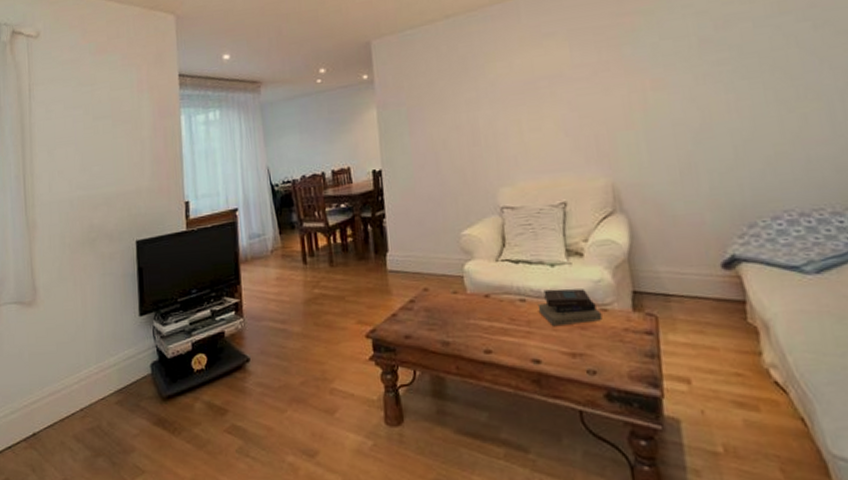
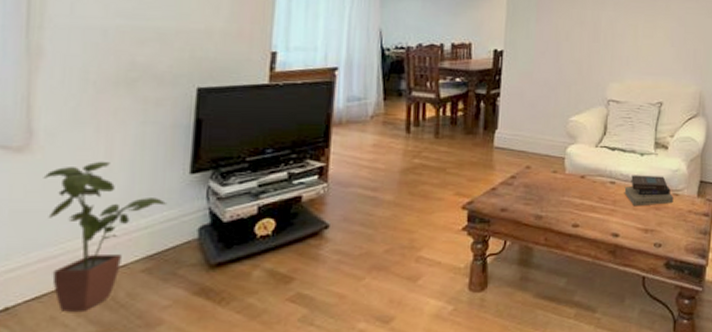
house plant: none [46,309,127,438] -> present [43,161,168,312]

